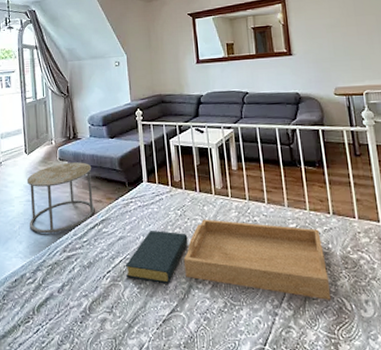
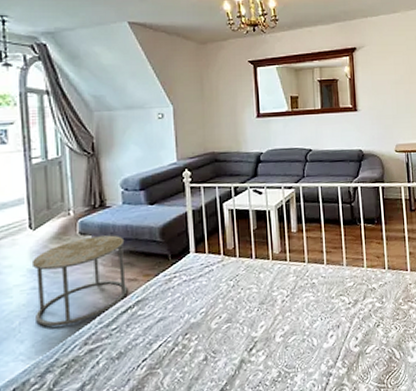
hardback book: present [125,230,188,283] -> none [165,304,241,363]
serving tray: present [183,219,332,300] -> none [235,284,383,353]

